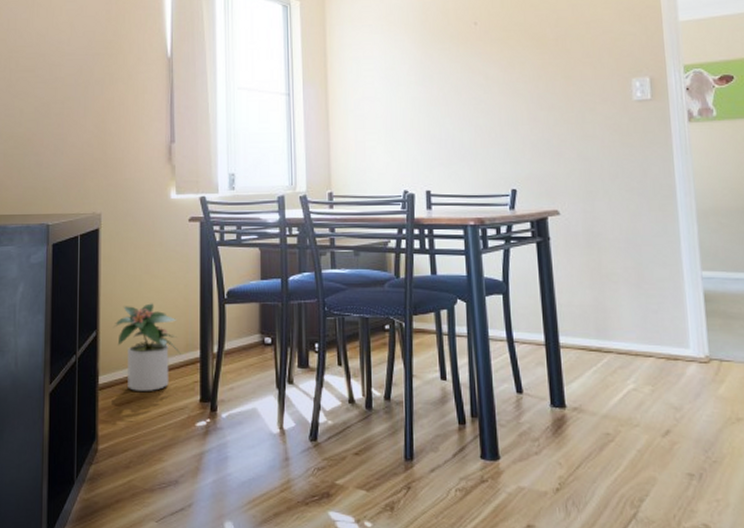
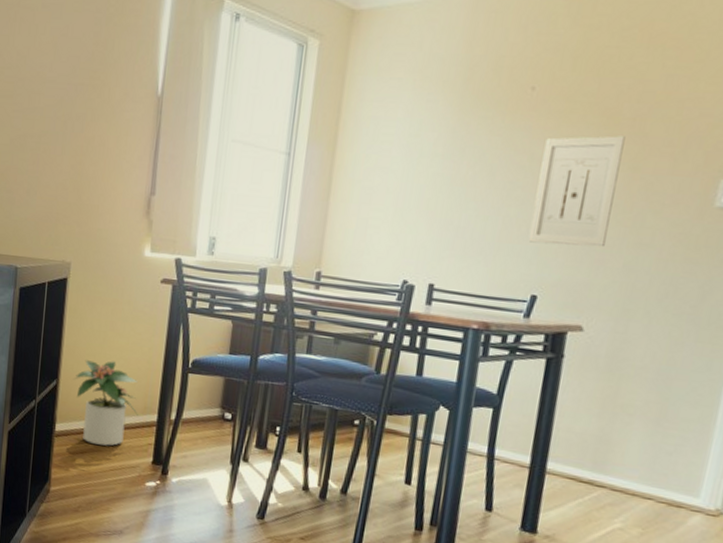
wall art: none [494,53,559,145] -> present [528,135,625,247]

